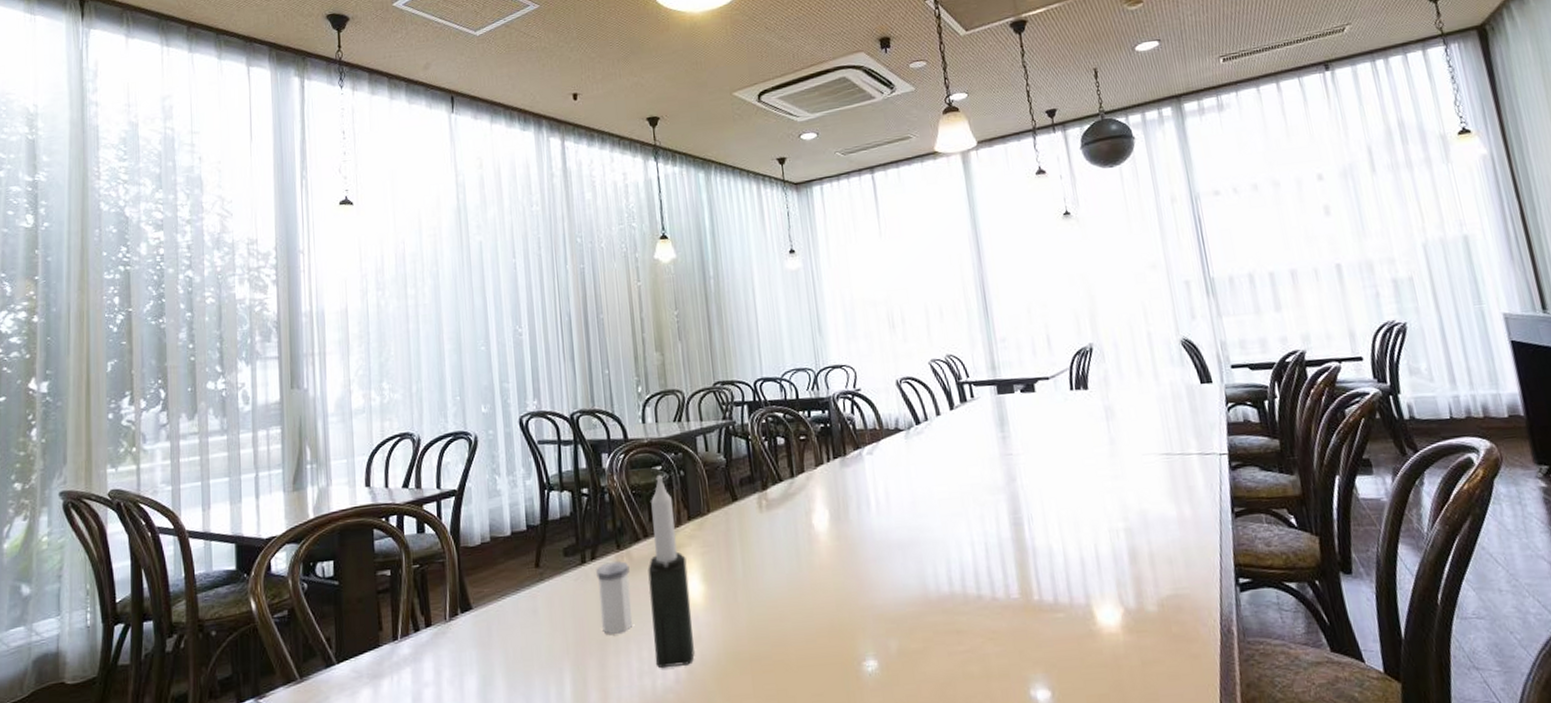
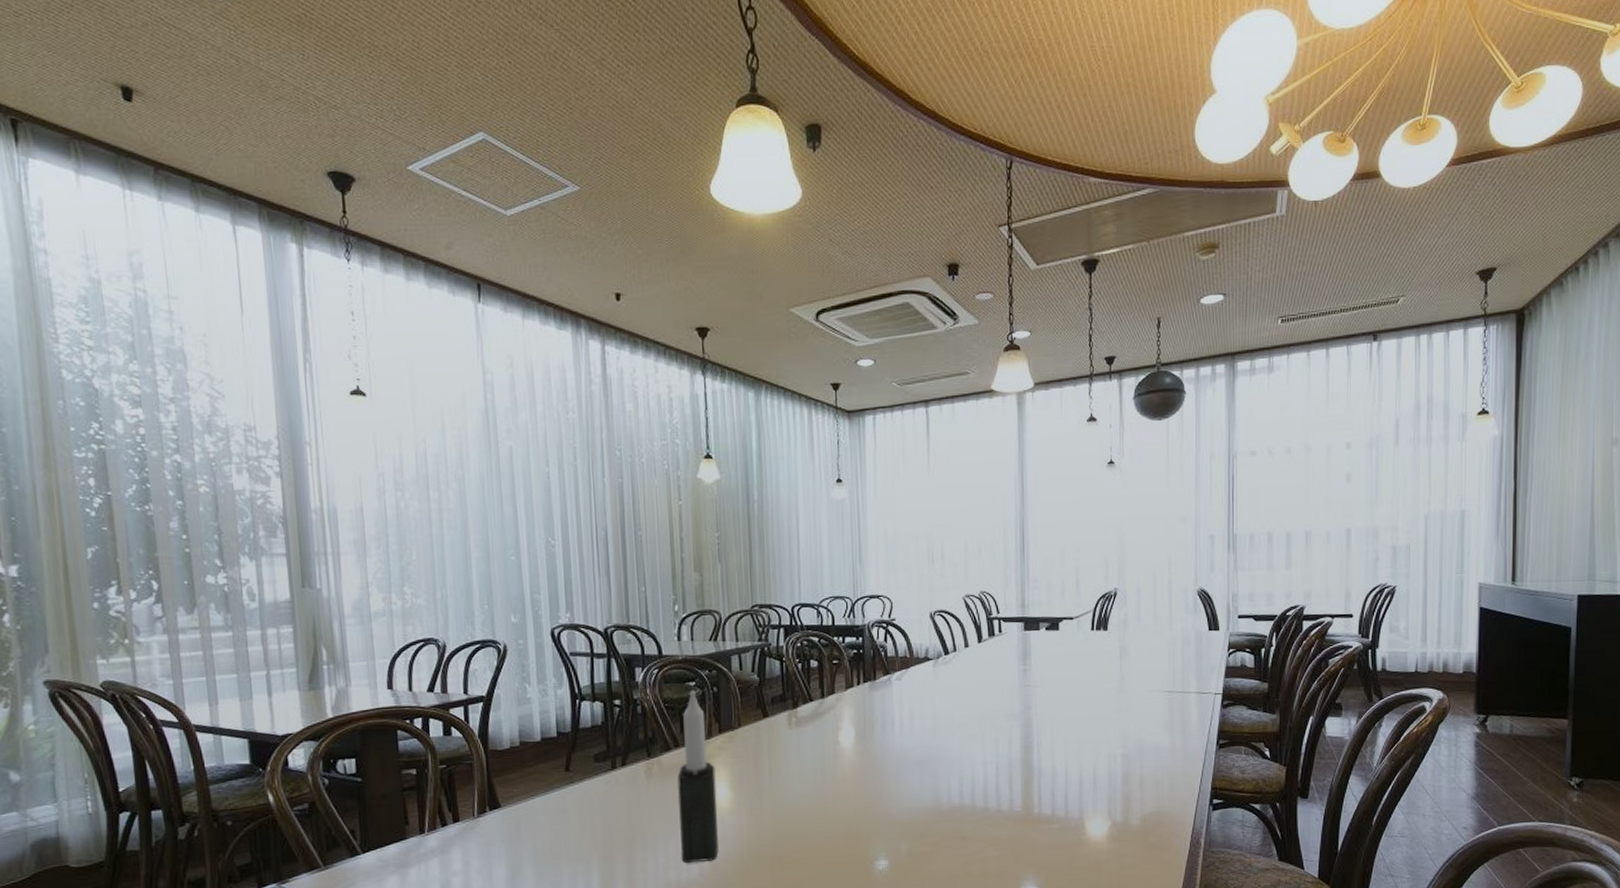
salt shaker: present [596,560,633,634] -> none [626,767,661,833]

